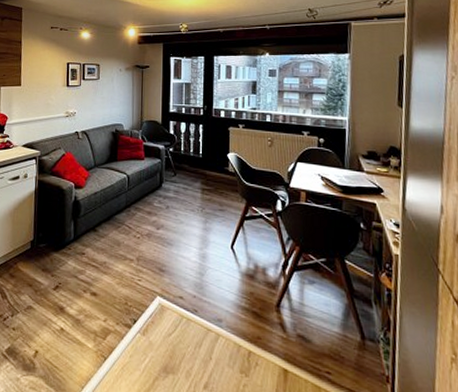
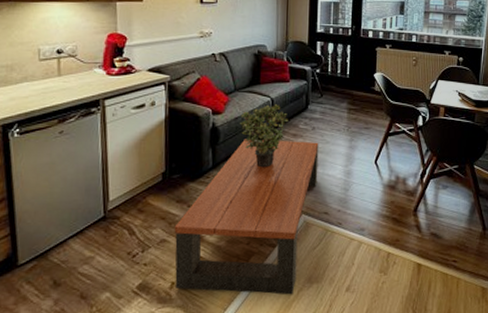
coffee table: none [38,214,173,383] -> present [174,139,319,295]
potted plant: none [99,181,143,244] -> present [240,104,288,168]

